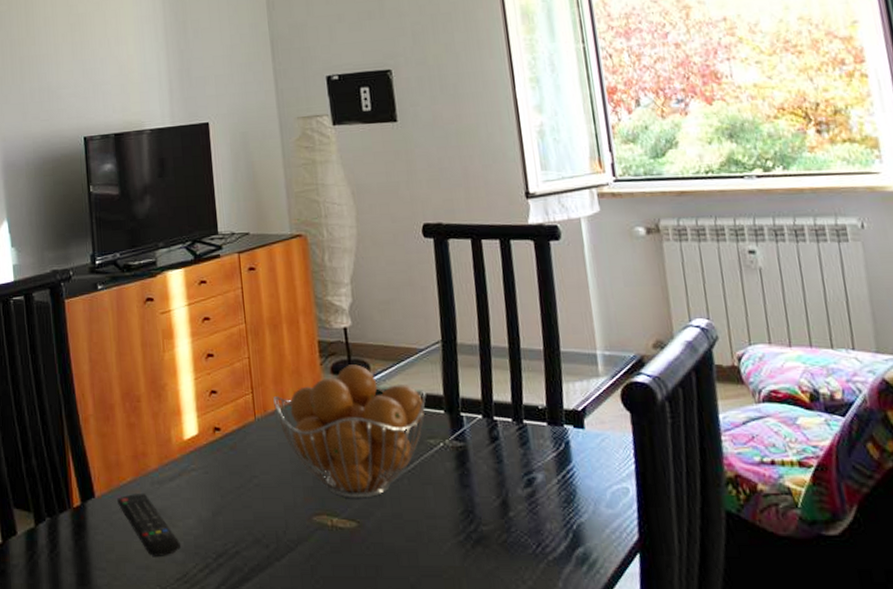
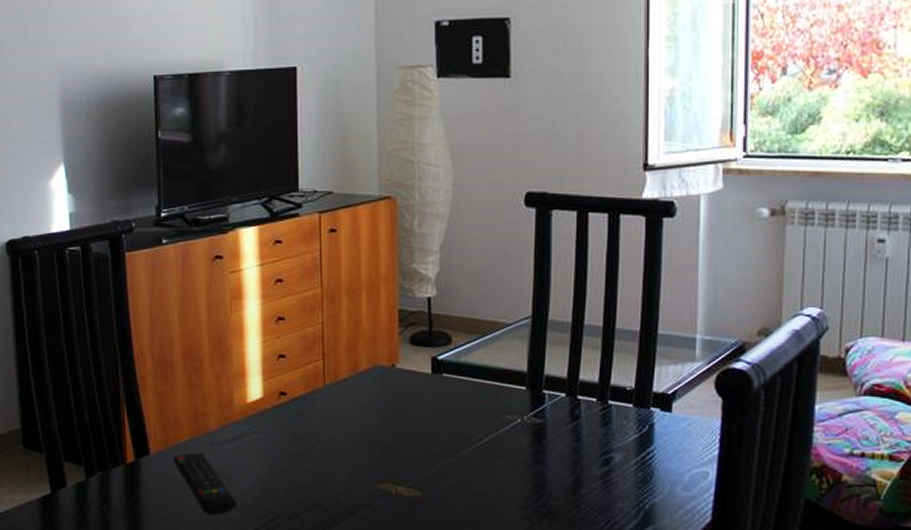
fruit basket: present [273,364,426,498] -> none [345,336,509,469]

